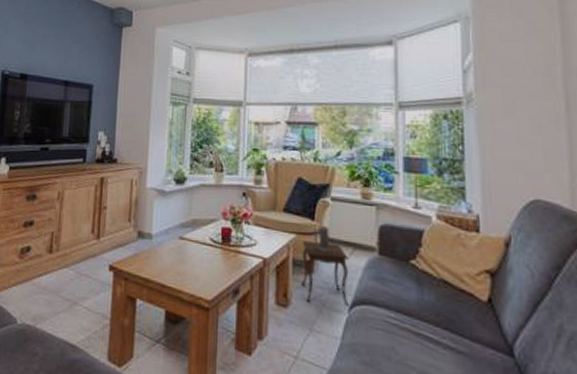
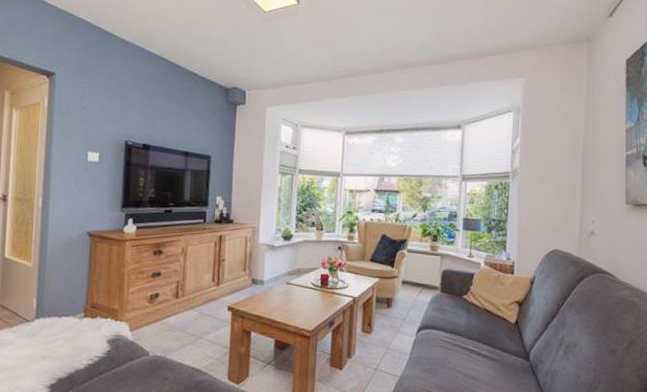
side table: present [302,225,349,306] -> none [382,271,418,331]

